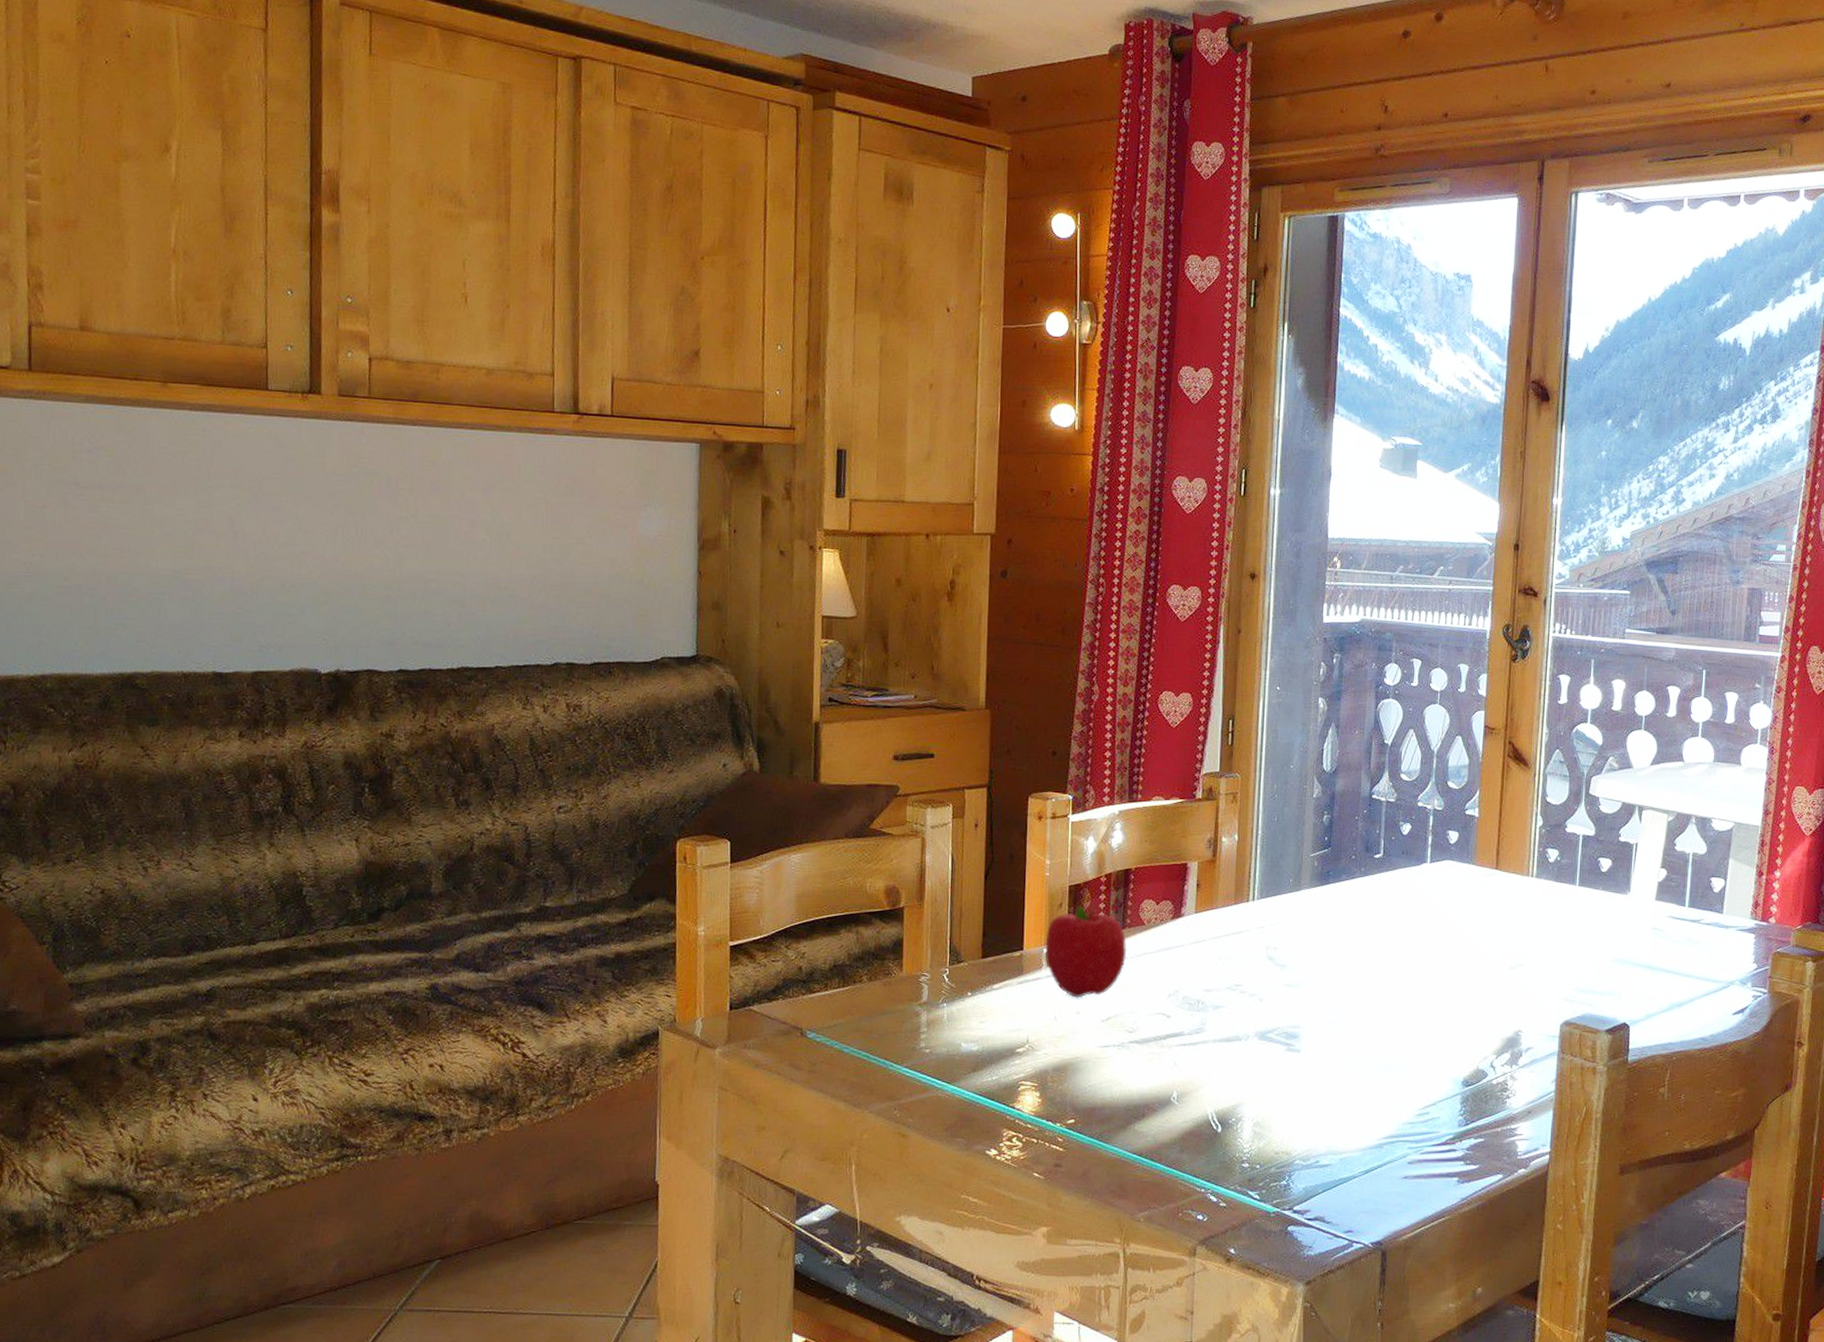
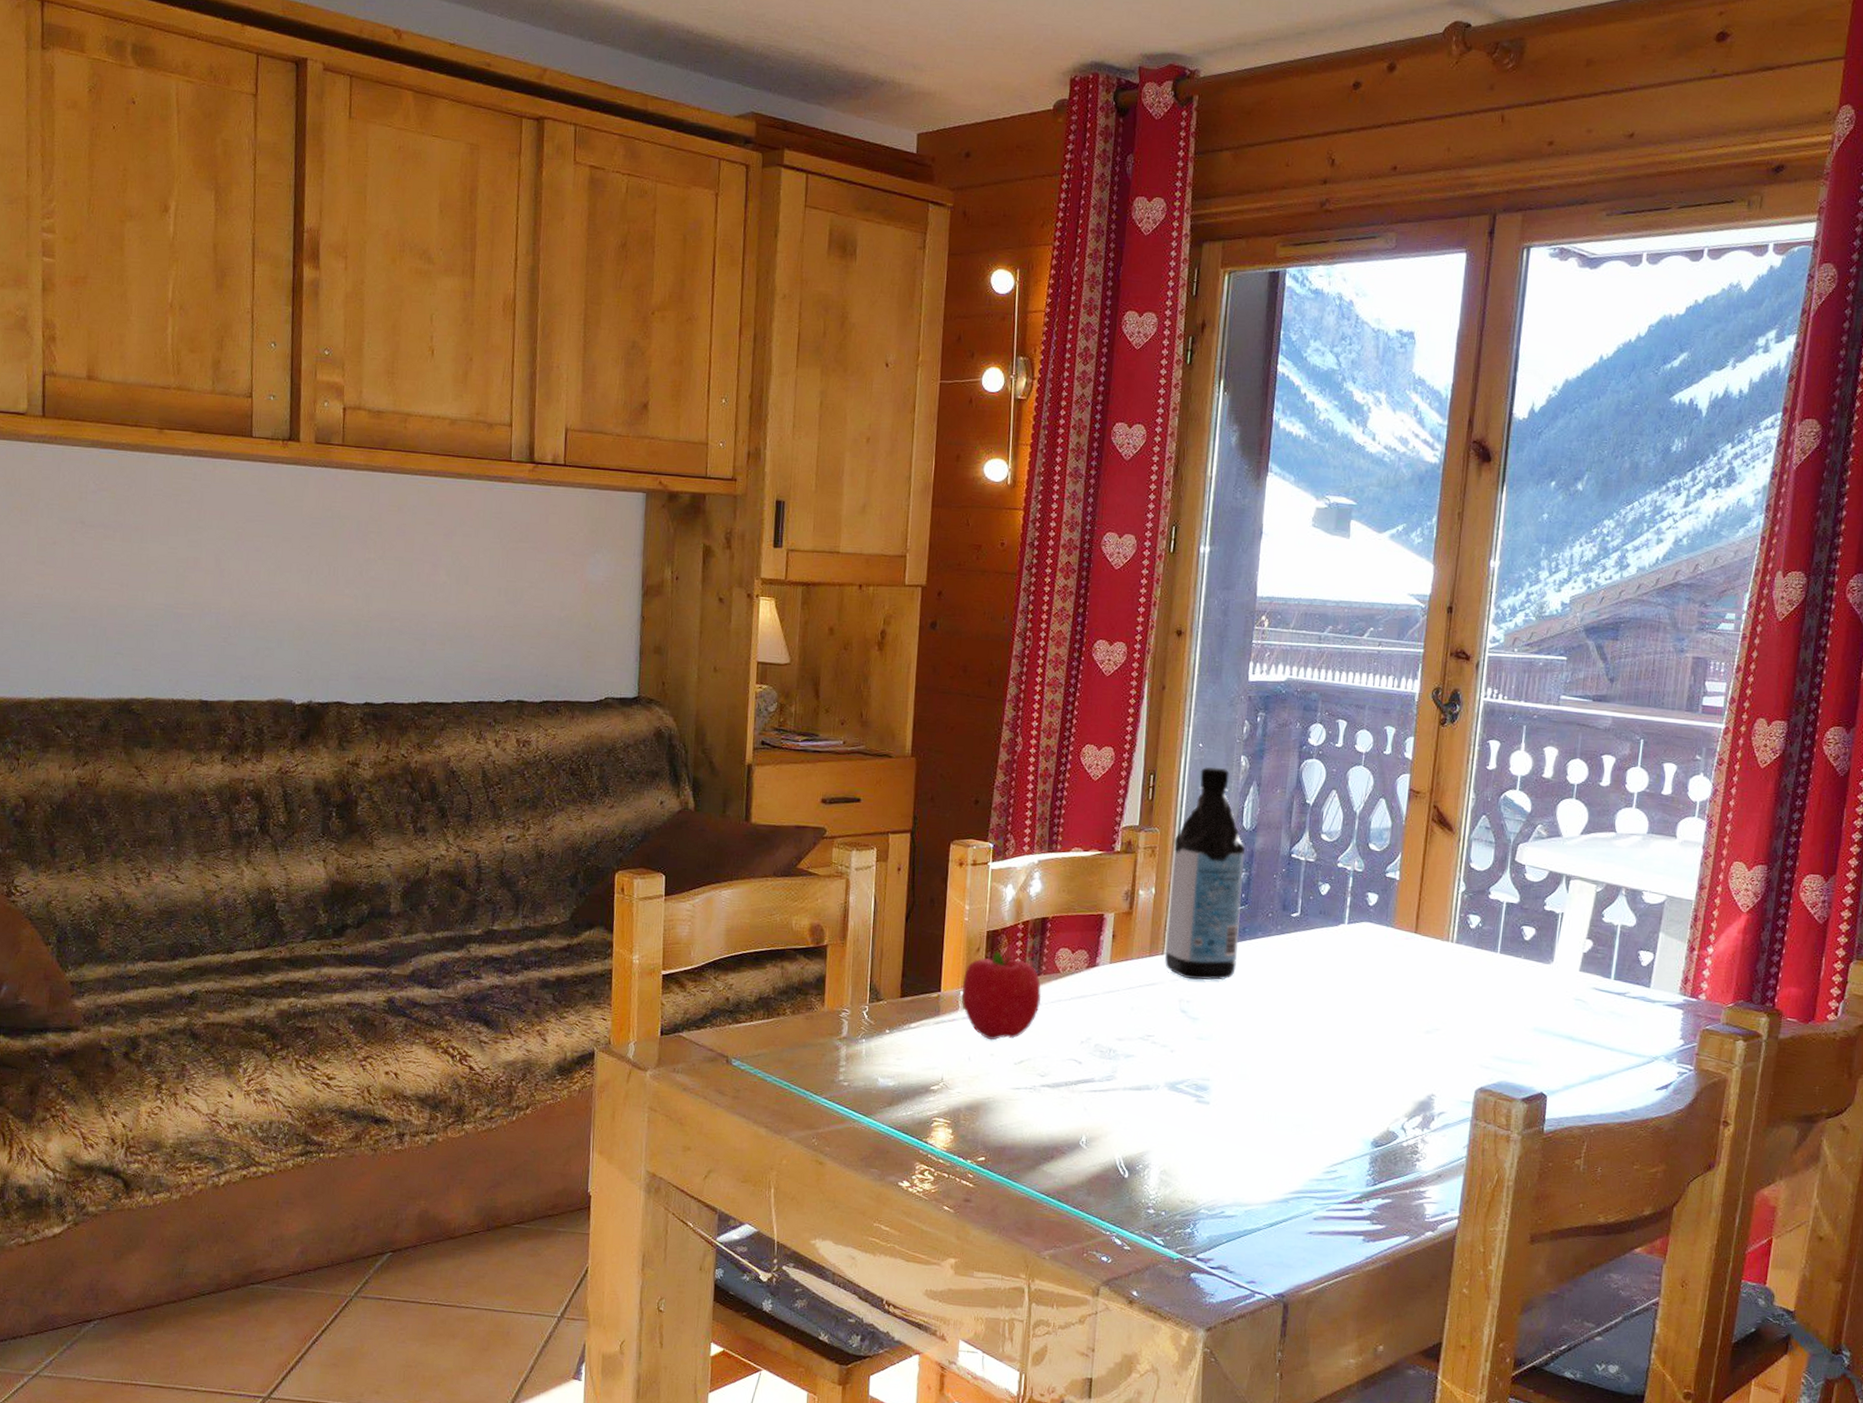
water bottle: none [1250,709,1326,926] -> present [1165,766,1245,981]

